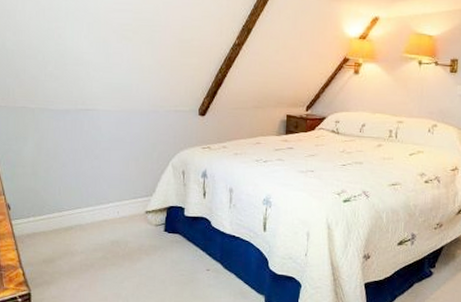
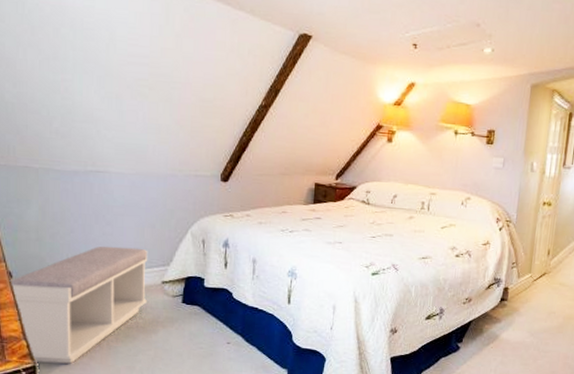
bench: none [8,178,133,291] -> present [9,246,148,364]

